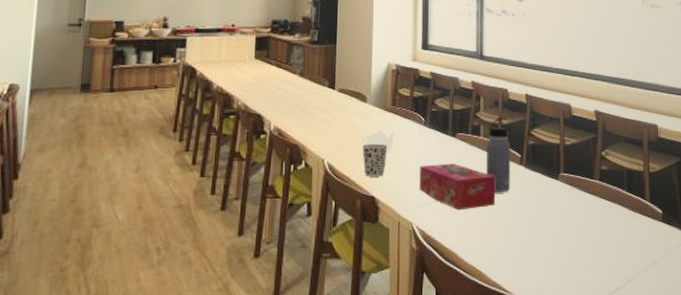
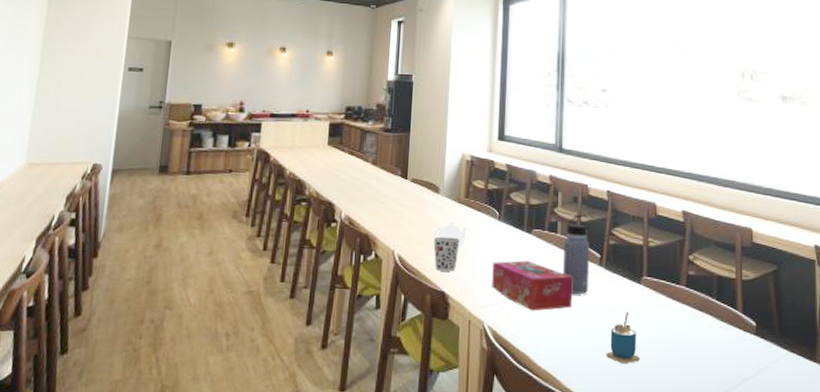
cup: none [528,206,559,255] -> present [606,311,640,364]

